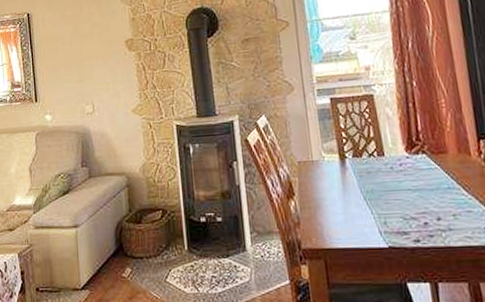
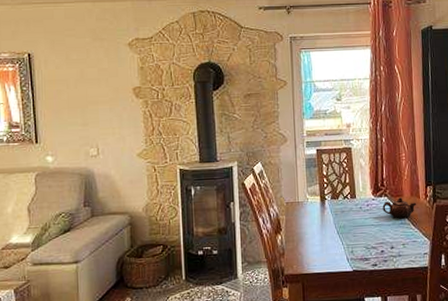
teapot: none [420,154,468,182] -> present [382,197,417,219]

